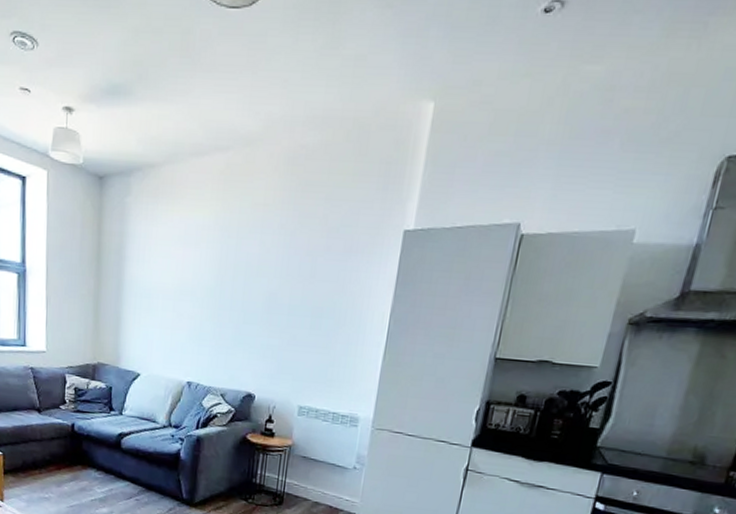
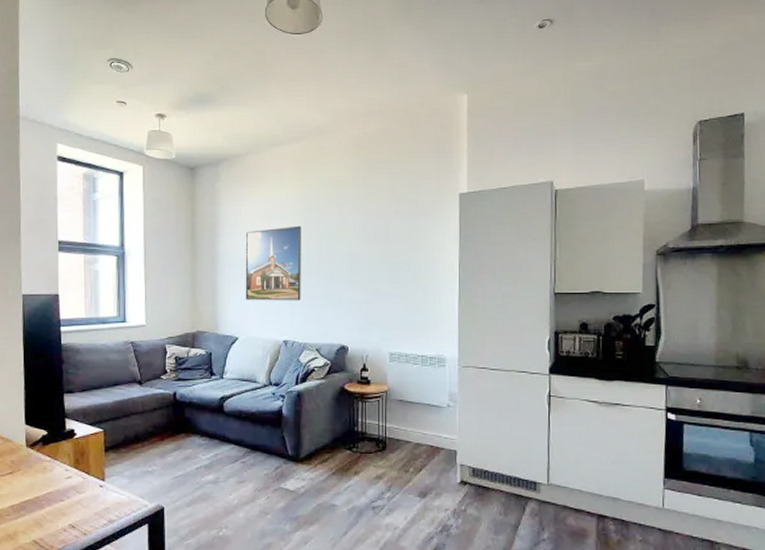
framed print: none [150,254,217,340] -> present [245,225,301,301]

